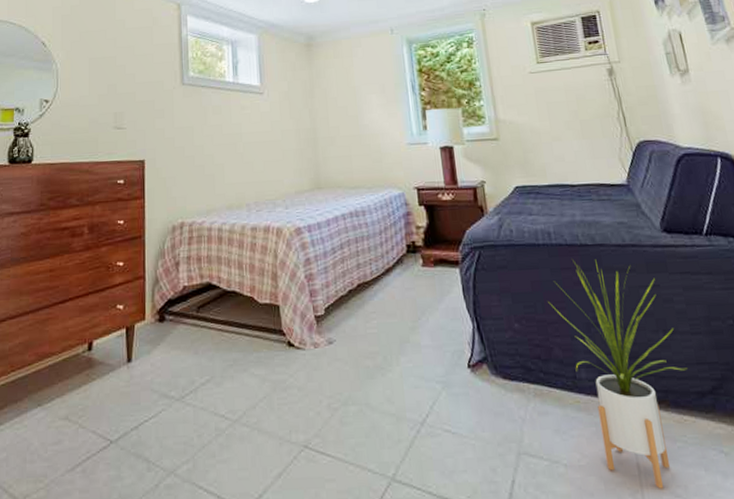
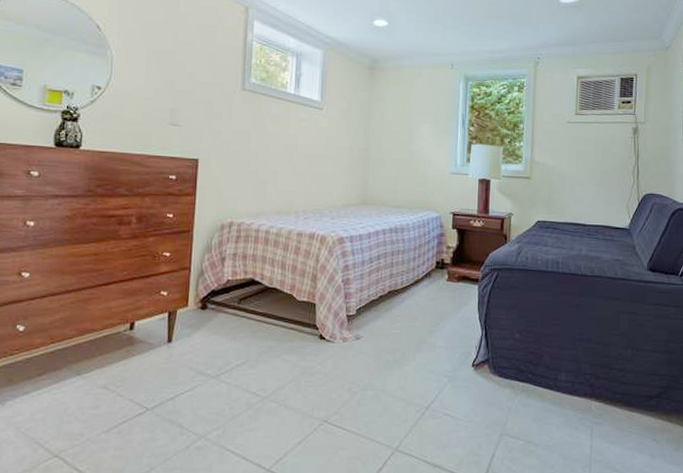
house plant: present [548,259,687,489] -> none [546,286,643,465]

